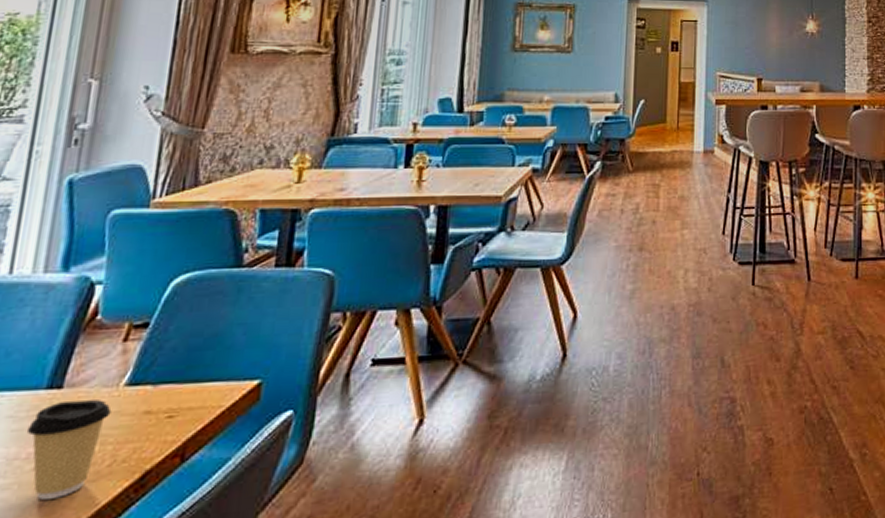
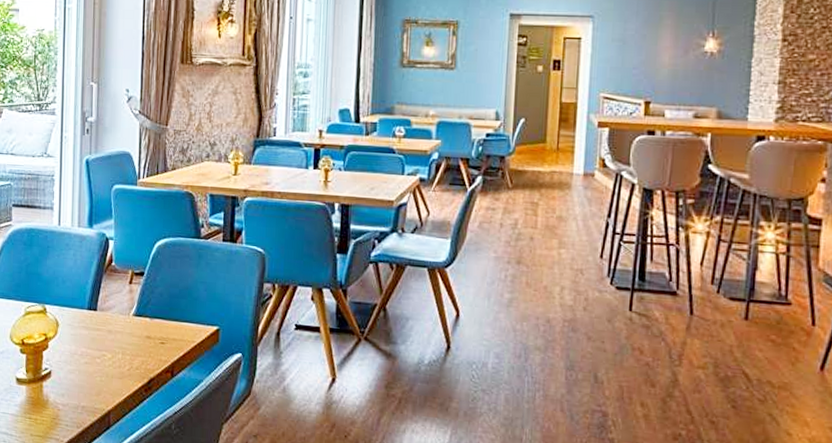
coffee cup: present [26,400,112,500] -> none [79,320,127,385]

